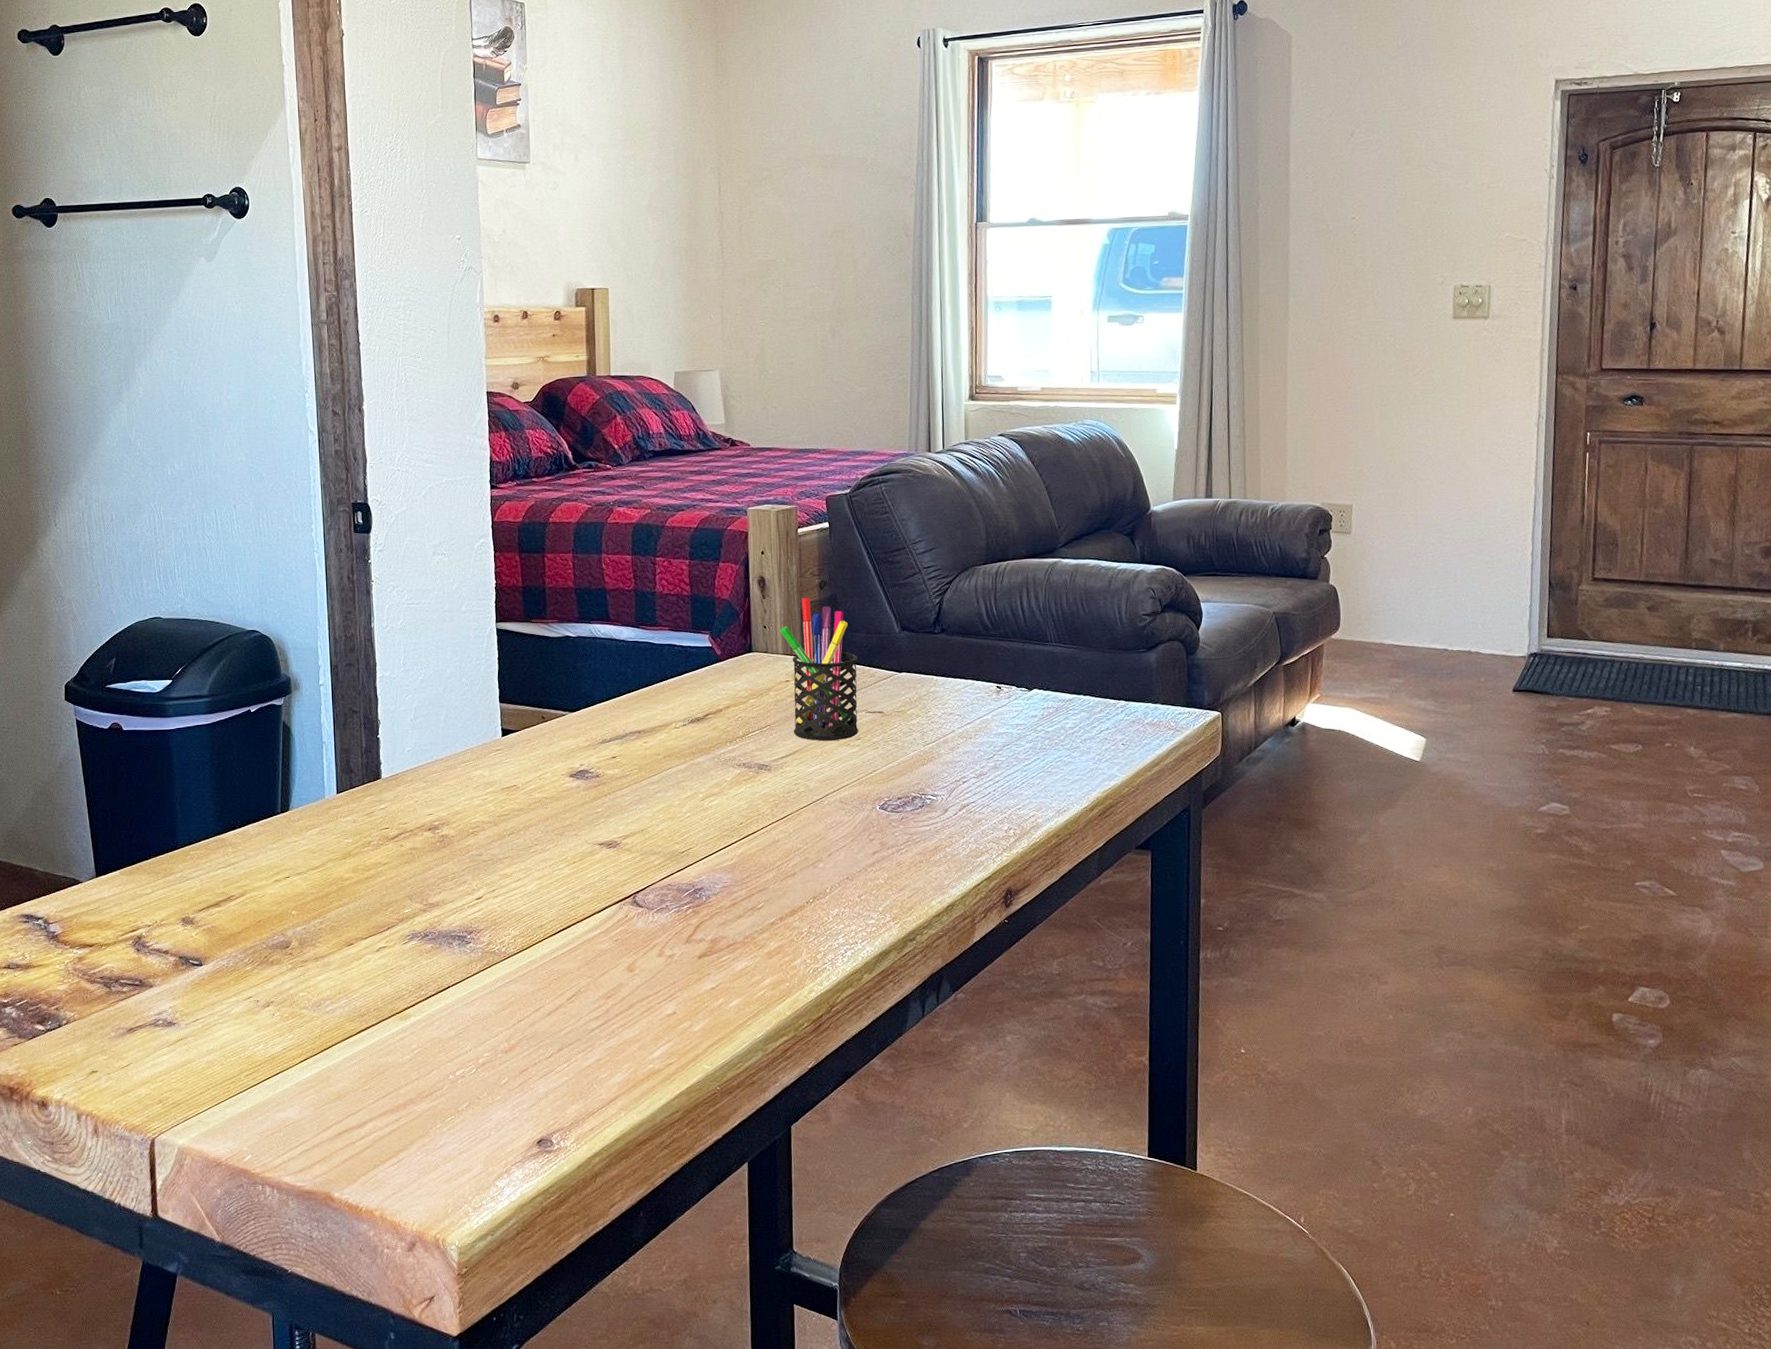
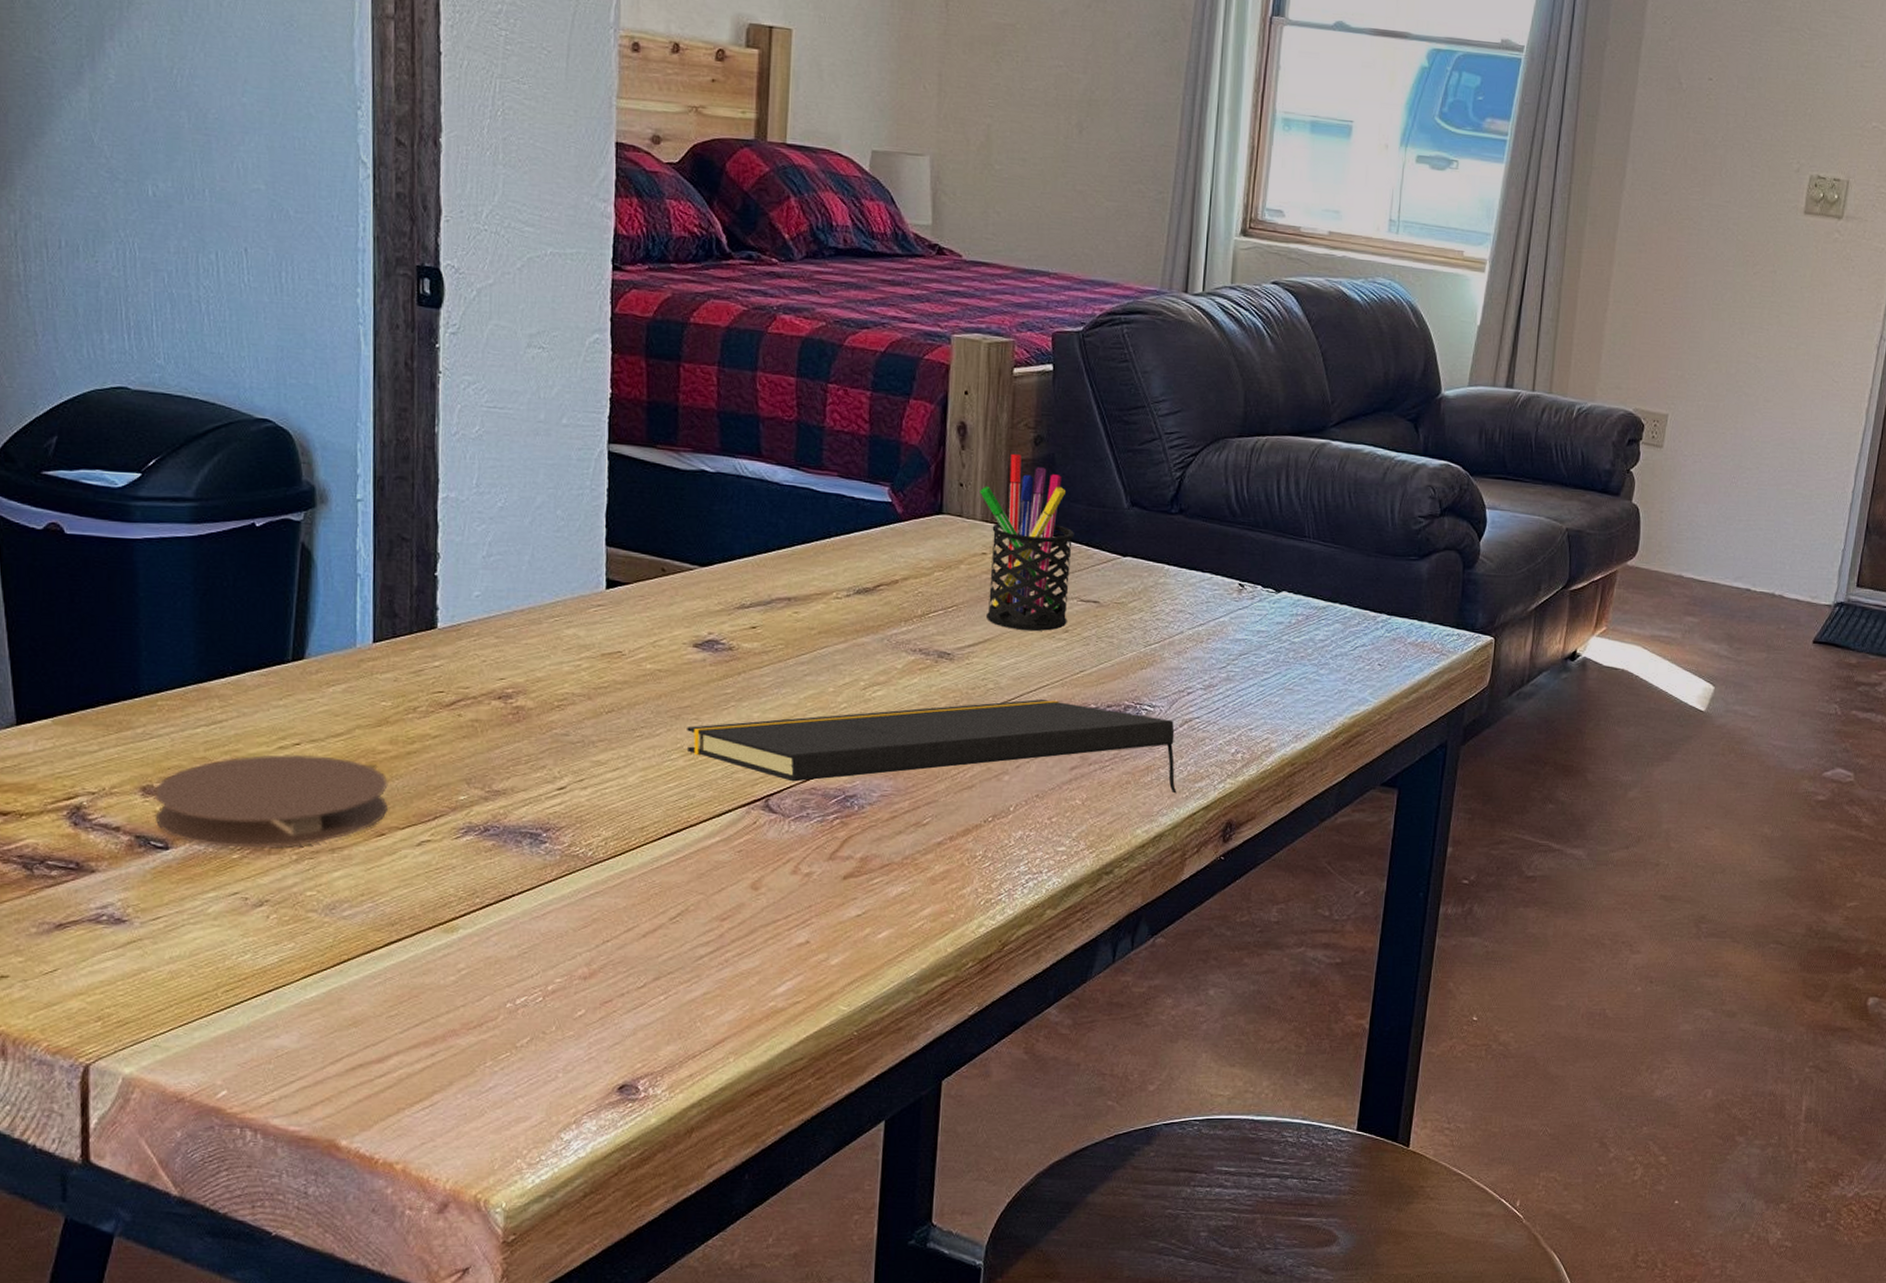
coaster: none [190,885,354,961] -> present [153,754,388,848]
notepad: none [569,797,962,880] -> present [687,699,1177,794]

